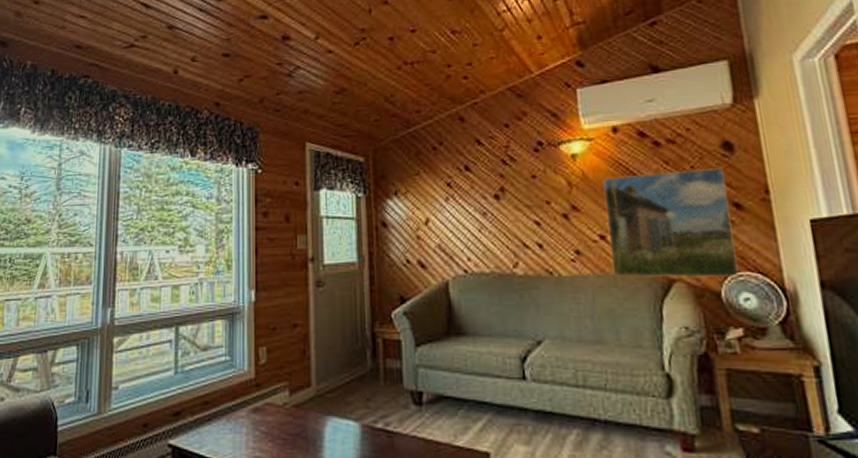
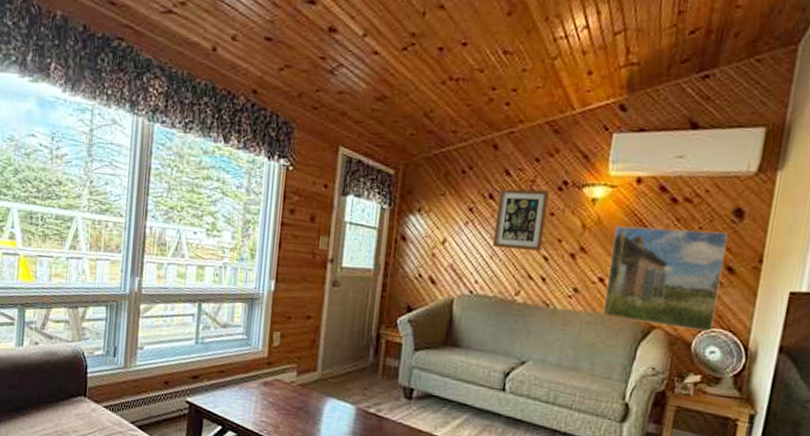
wall art: none [474,153,531,220] -> present [492,188,549,251]

